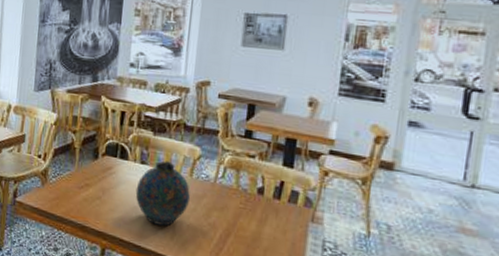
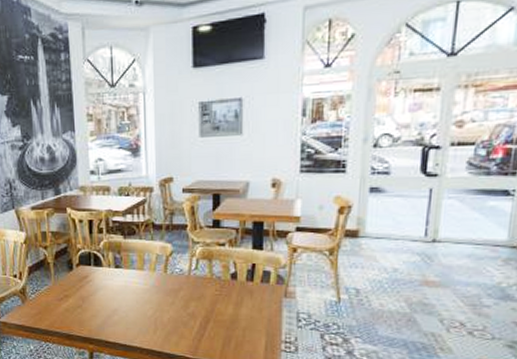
snuff bottle: present [135,160,191,226] -> none [114,262,168,323]

